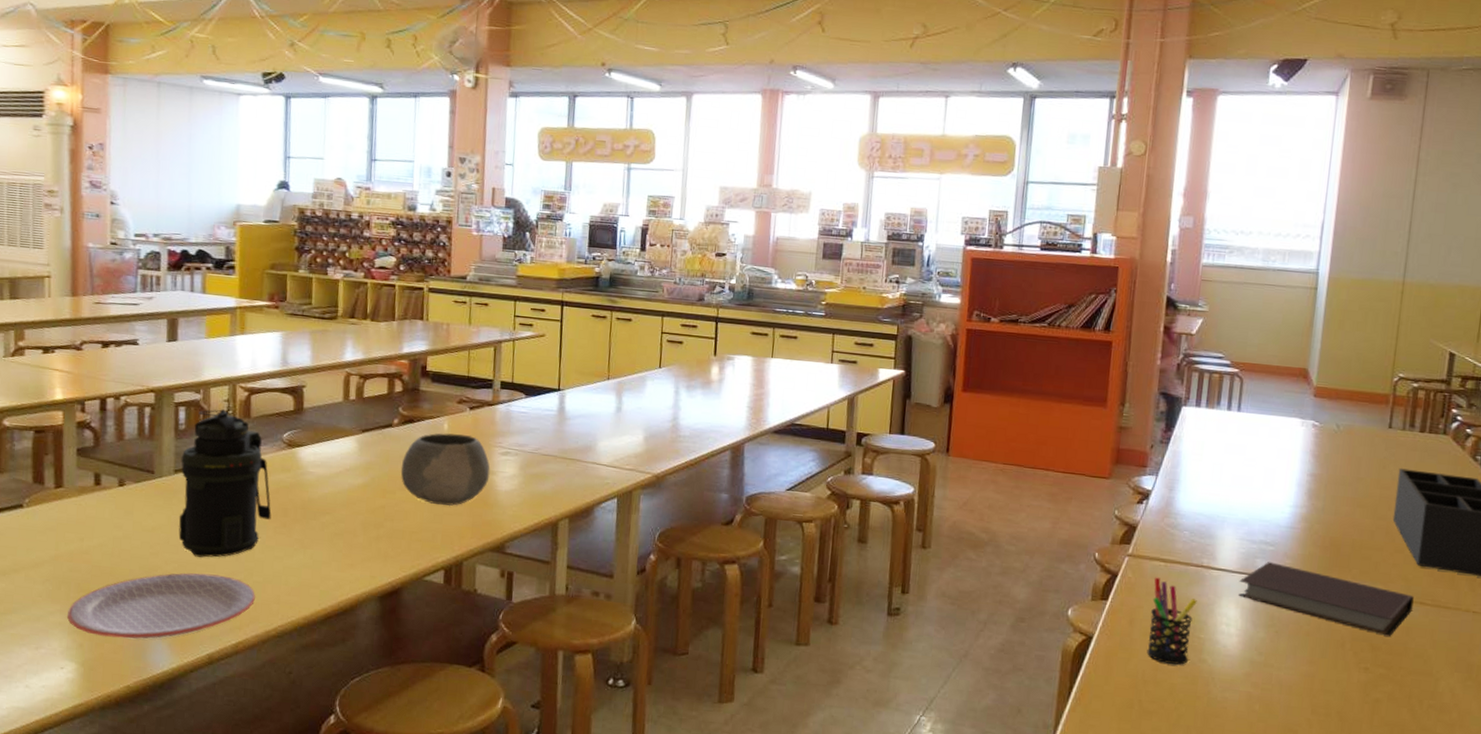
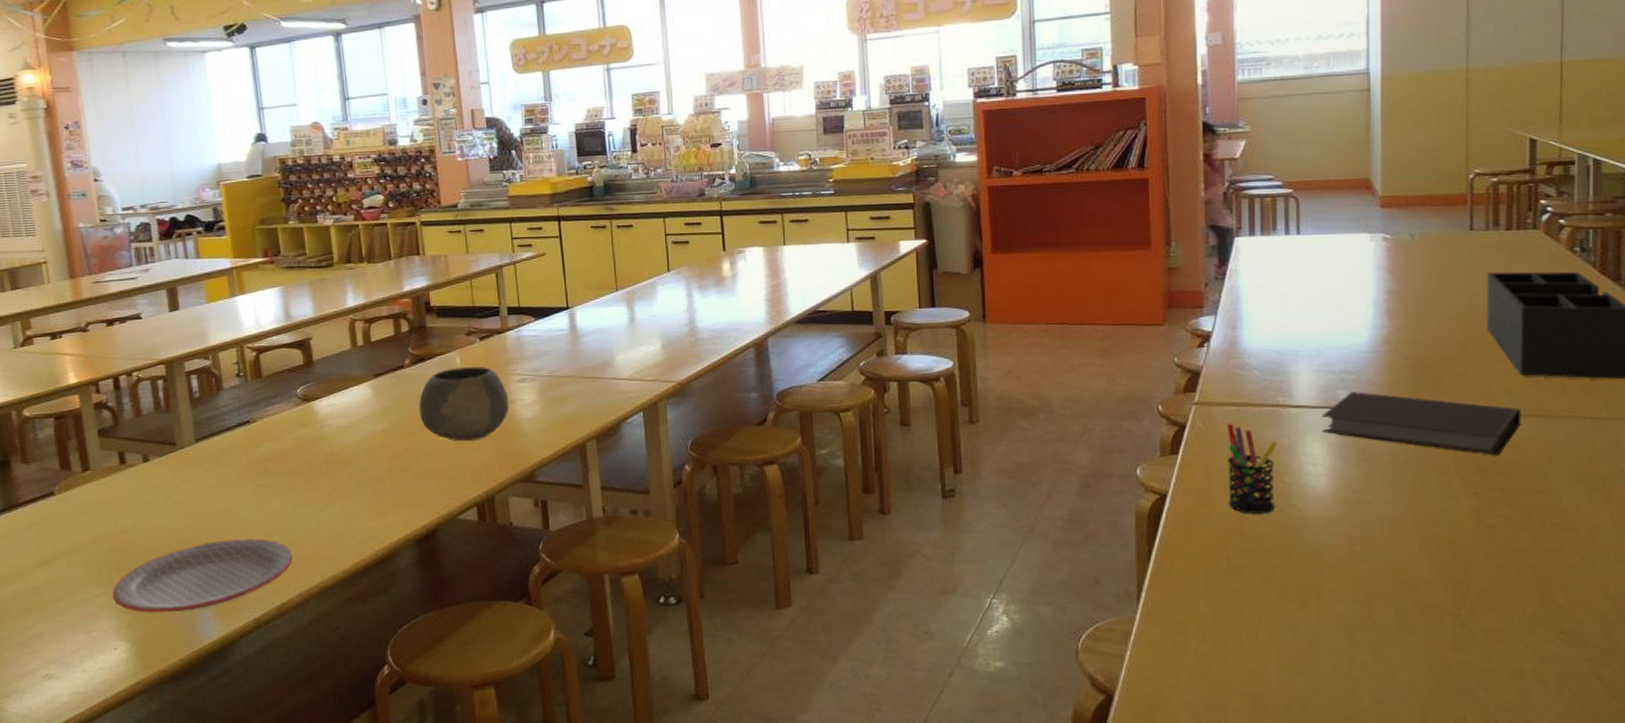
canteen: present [178,409,272,558] -> none [200,372,297,523]

